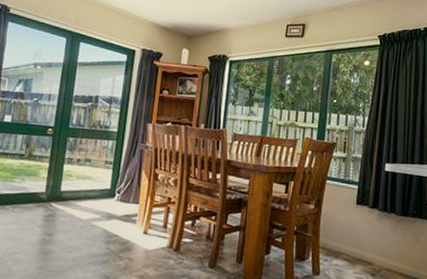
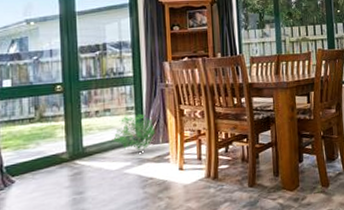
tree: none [87,168,128,207] -> present [112,113,156,151]

